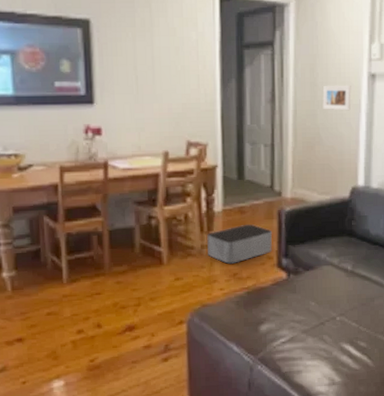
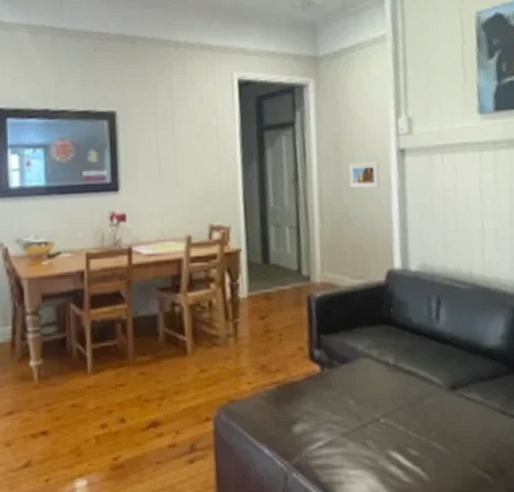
storage bin: present [206,224,273,264] -> none [232,312,304,355]

